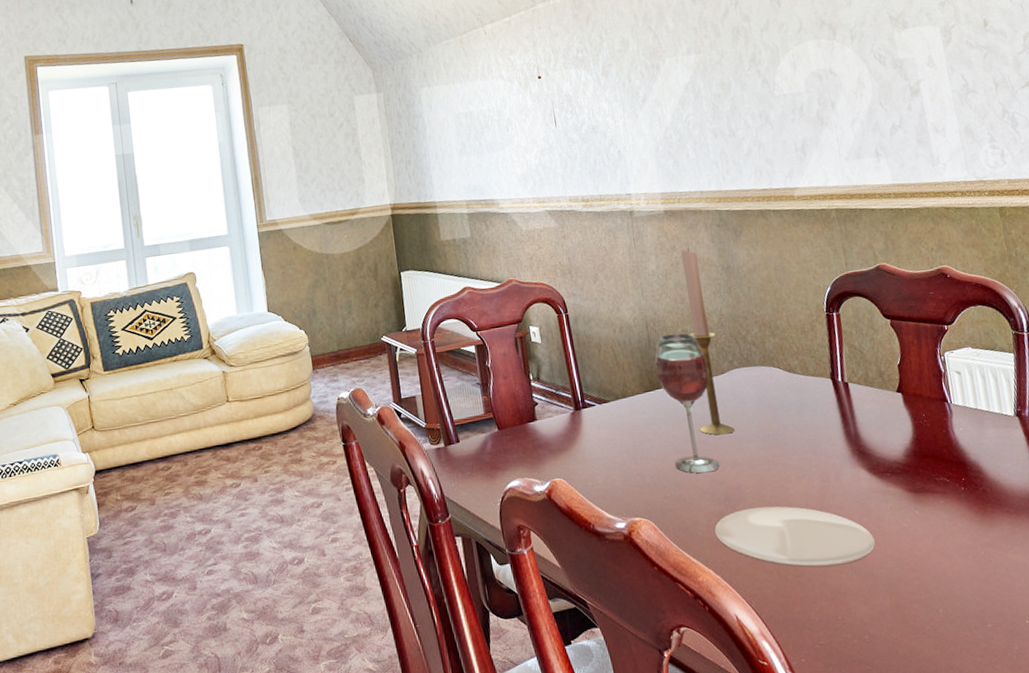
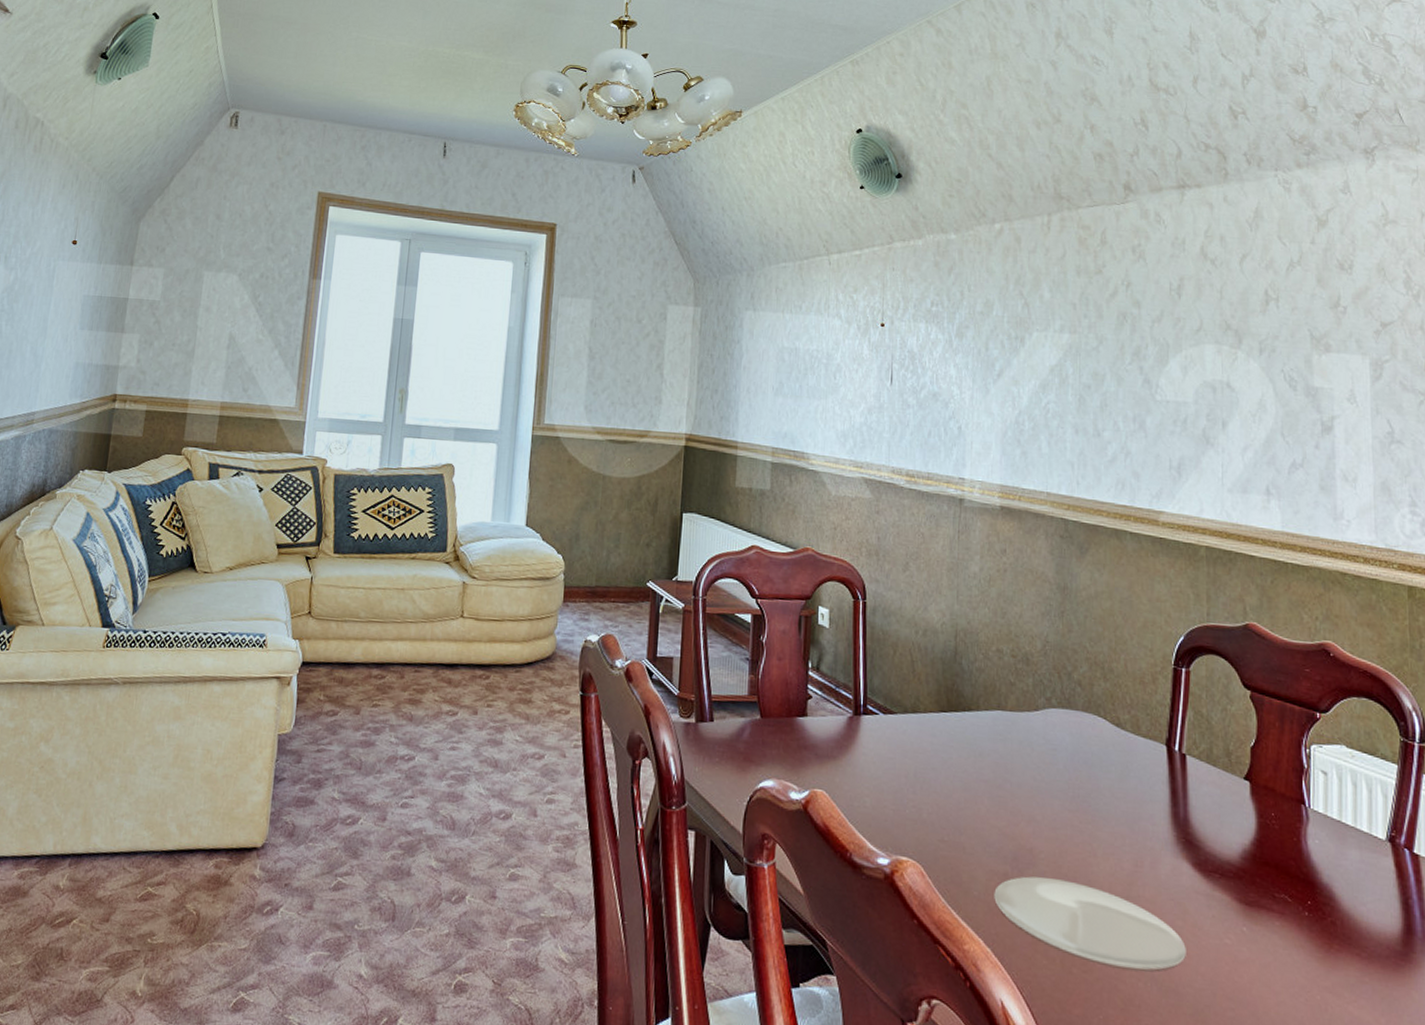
wineglass: present [655,333,719,473] -> none [957,650,1020,824]
candlestick: present [680,248,735,435] -> none [997,555,1039,783]

